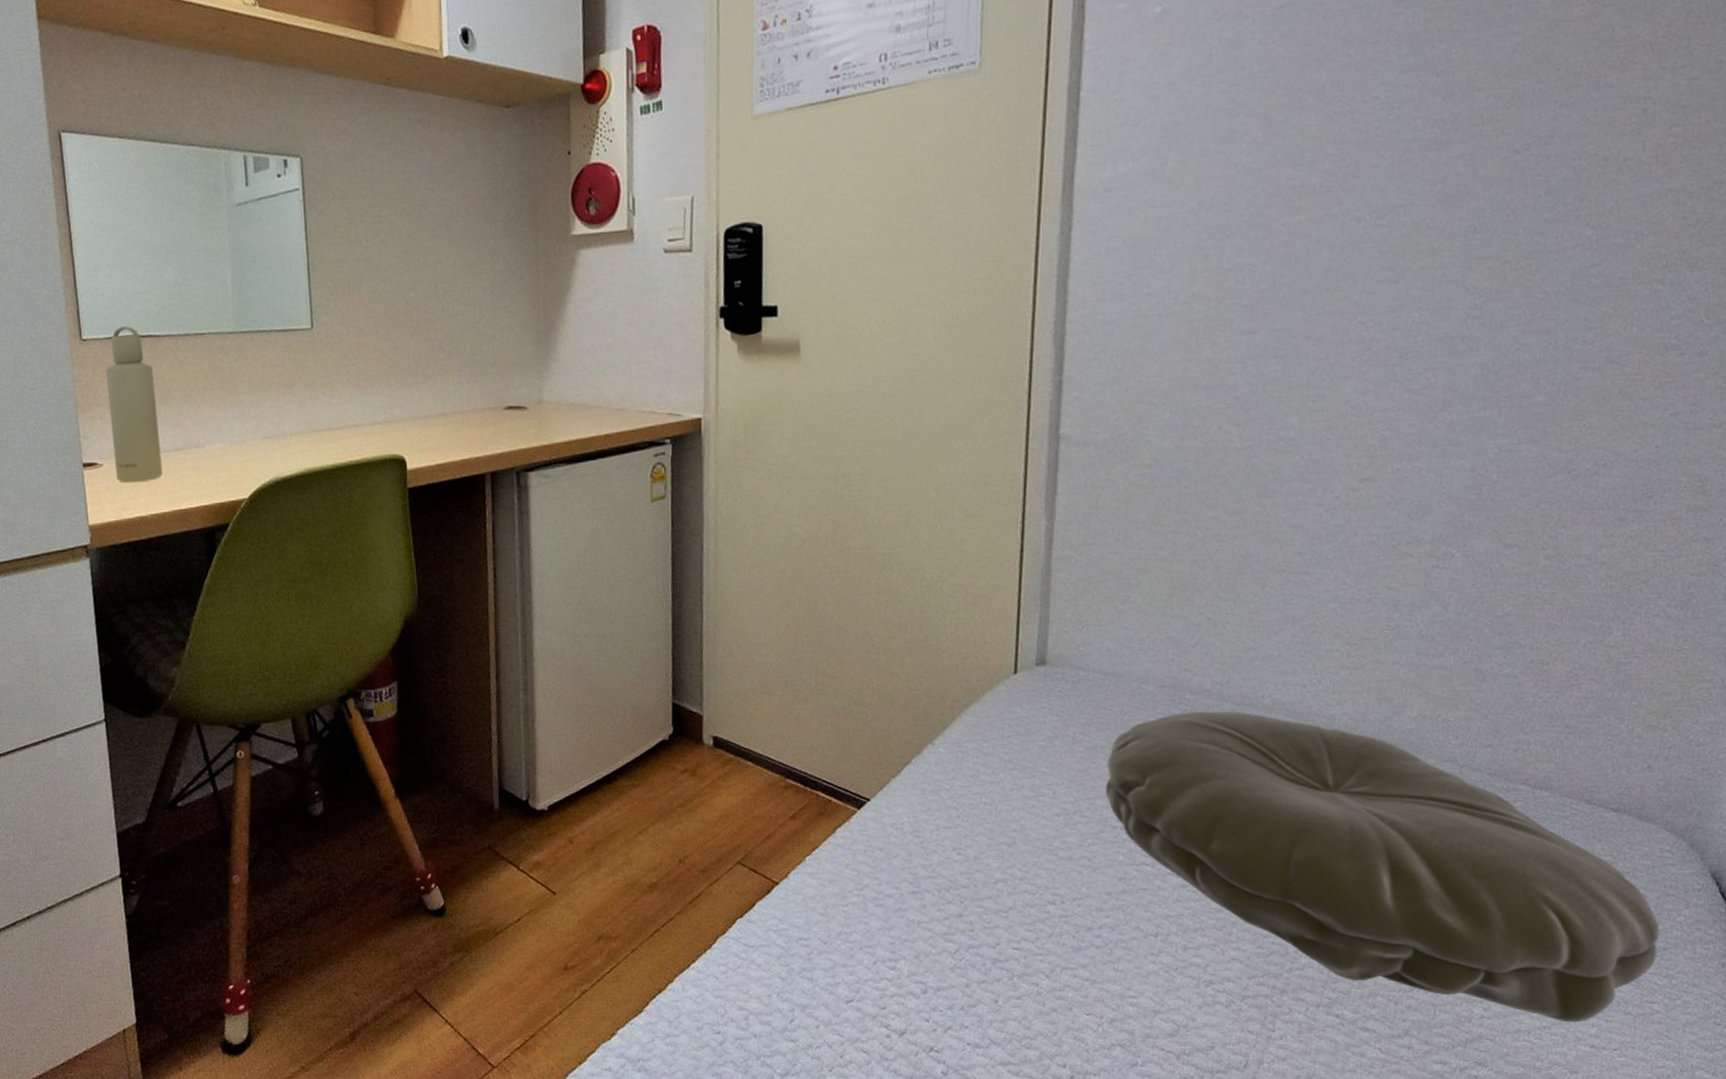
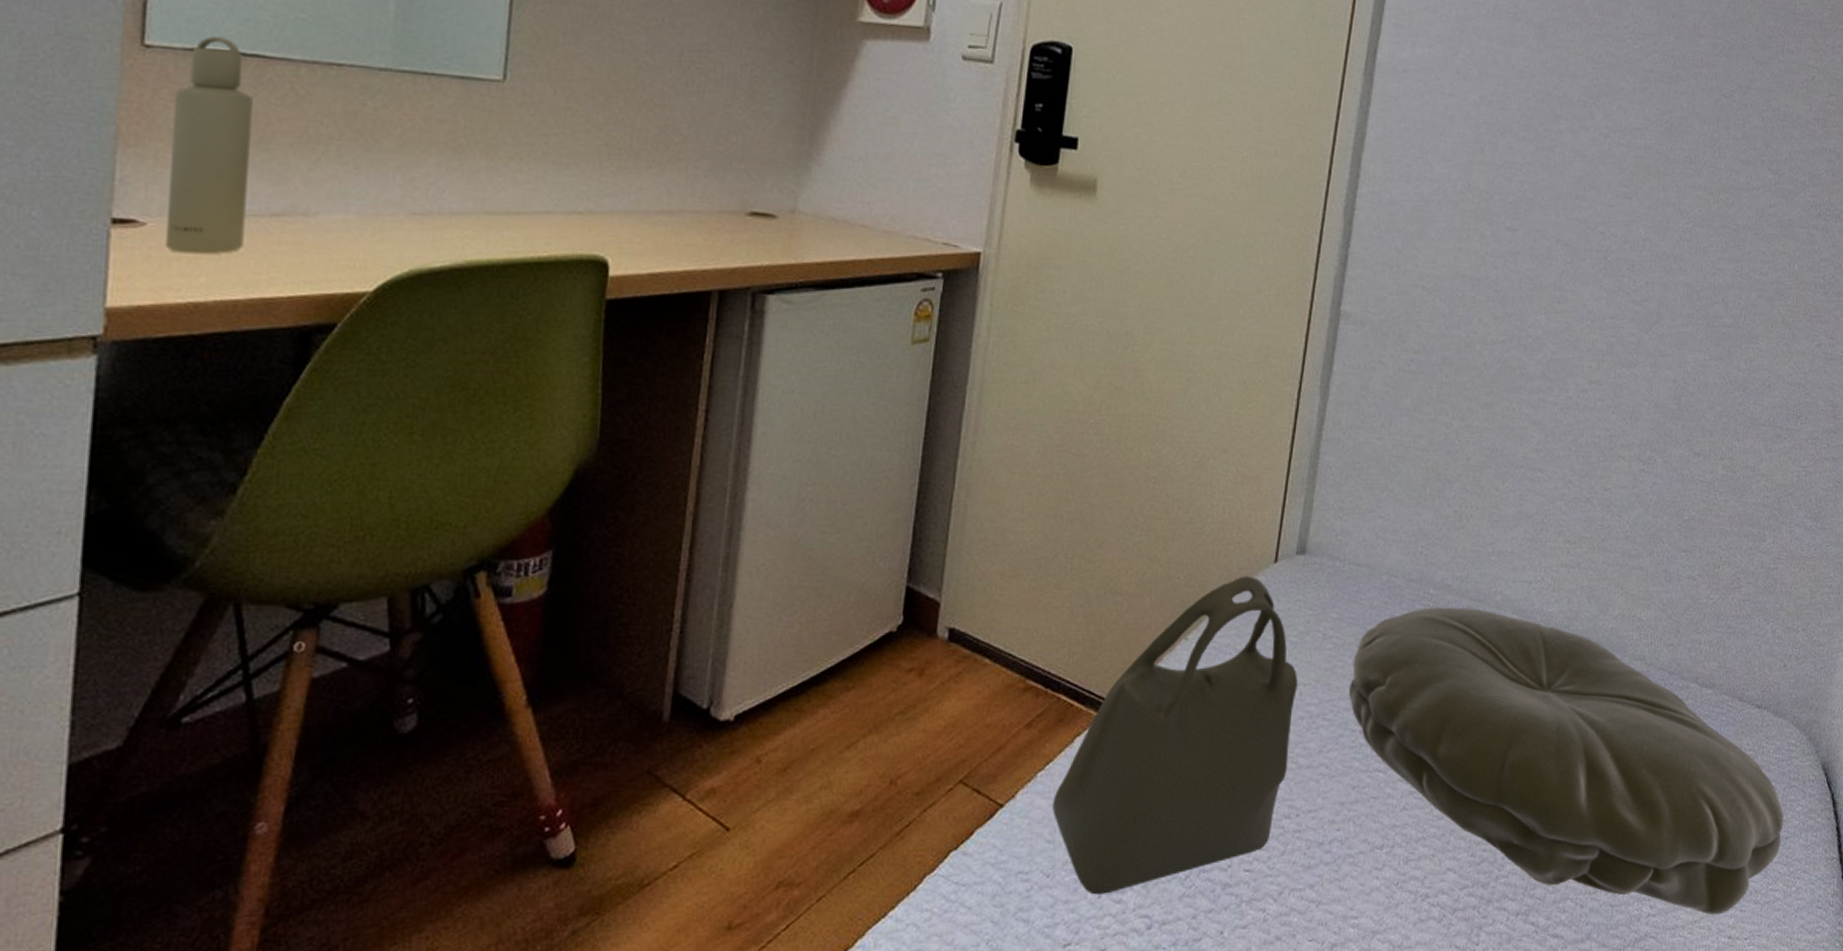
handbag: none [822,686,1050,961] -> present [1052,576,1298,895]

